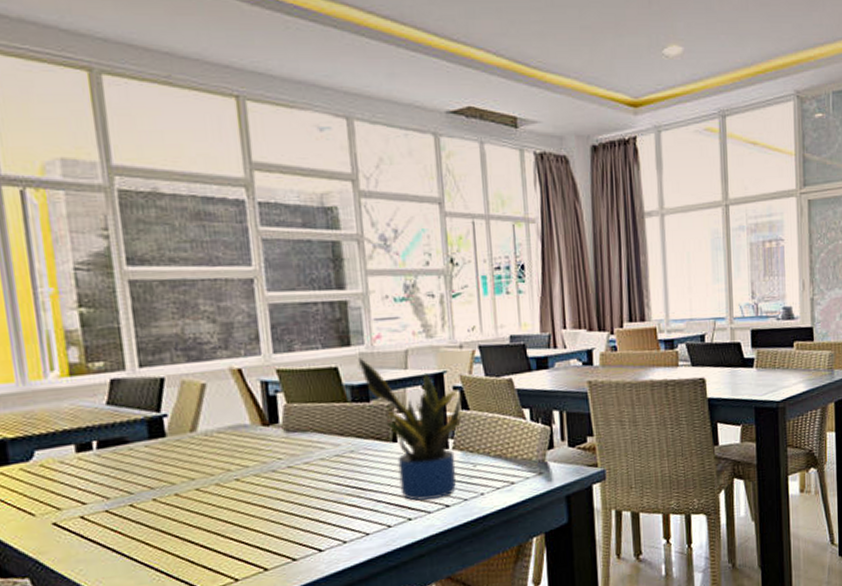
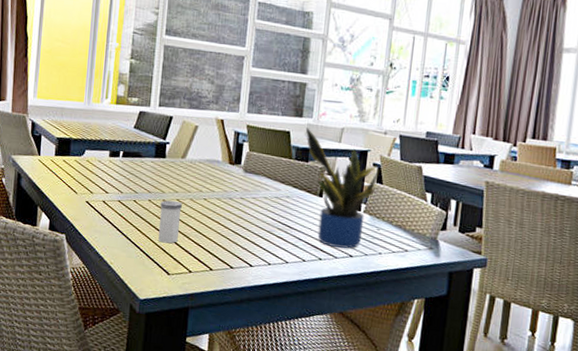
salt shaker: none [171,491,209,552] -> present [158,200,182,244]

